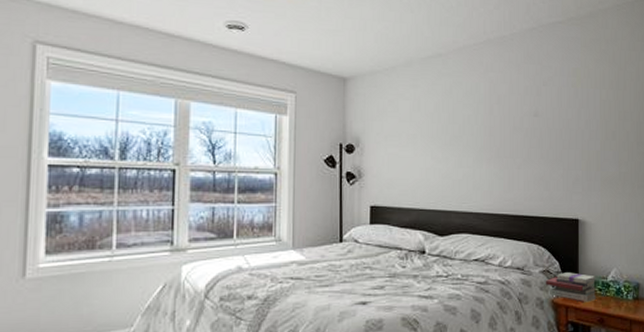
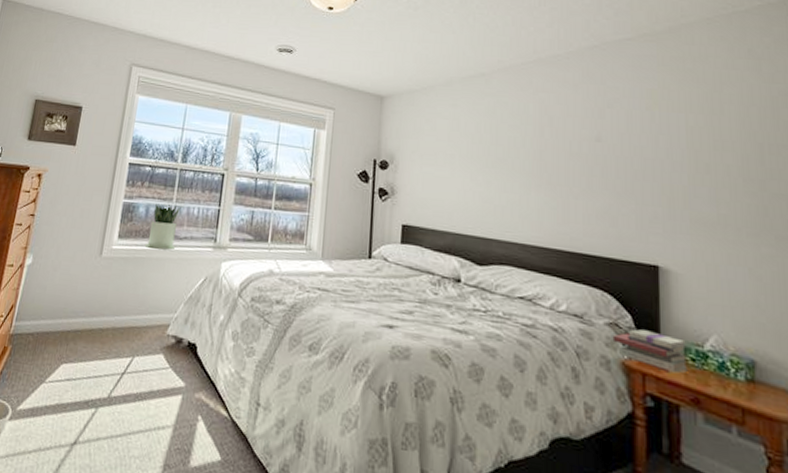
planter: none [82,209,124,262] -> present [144,203,180,251]

